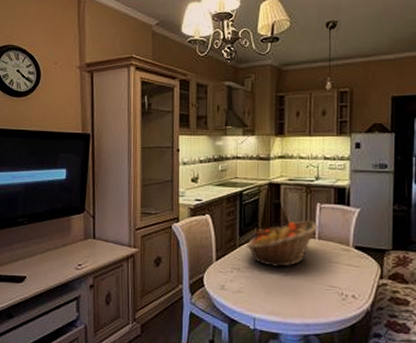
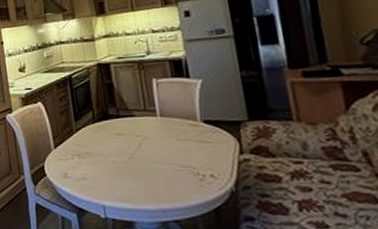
fruit basket: present [247,220,318,267] -> none [84,97,158,150]

